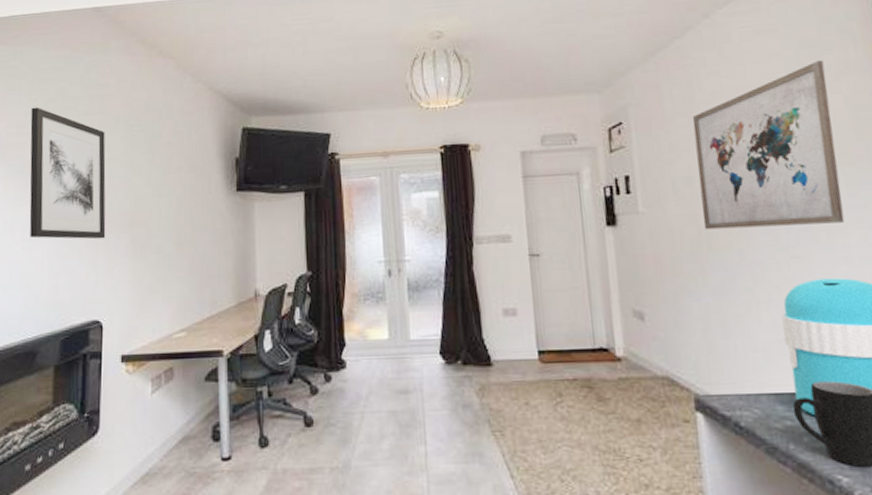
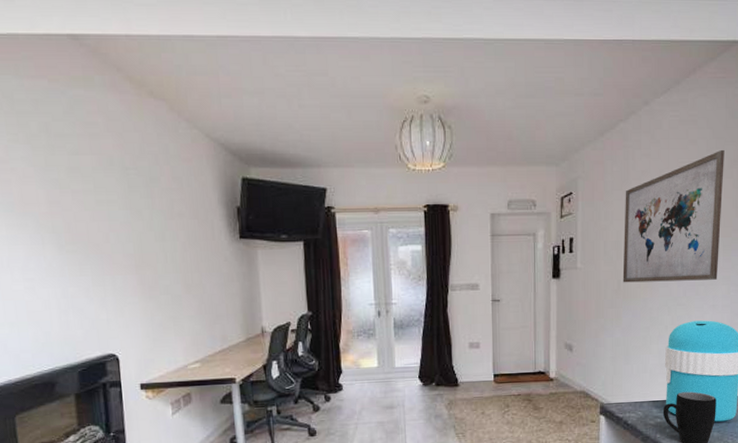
wall art: present [29,107,106,239] -> none [11,142,112,280]

